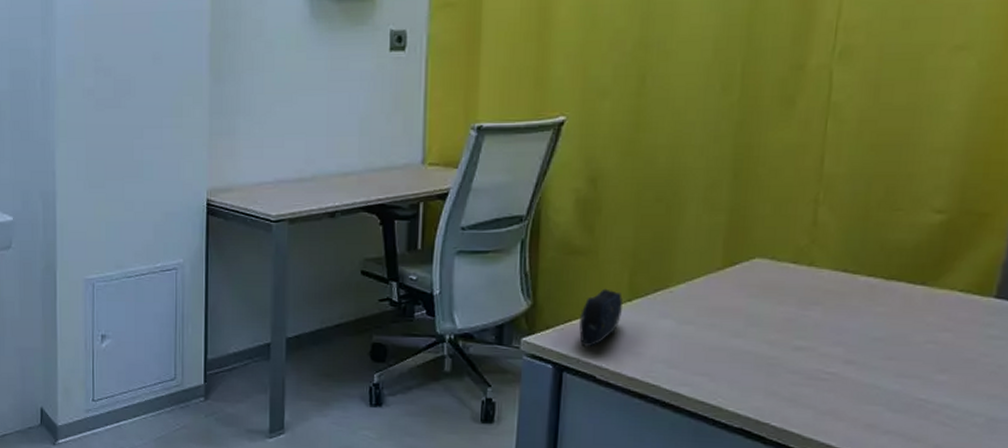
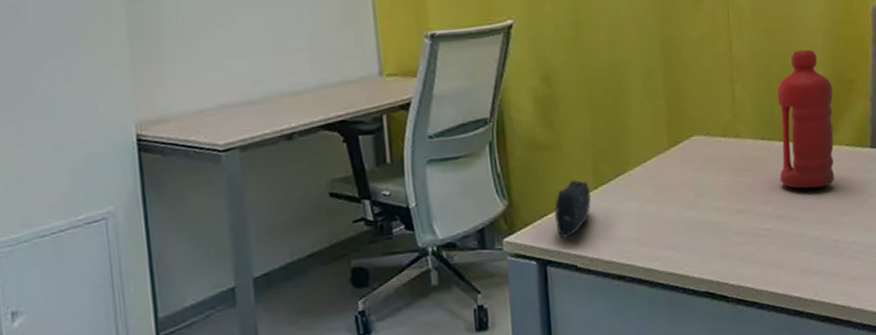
water bottle: none [858,171,956,337] -> present [777,49,834,189]

